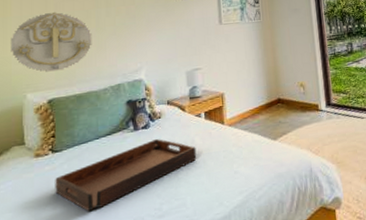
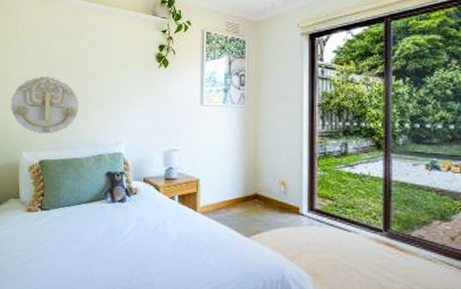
serving tray: present [55,139,197,212] -> none [42,214,168,271]

